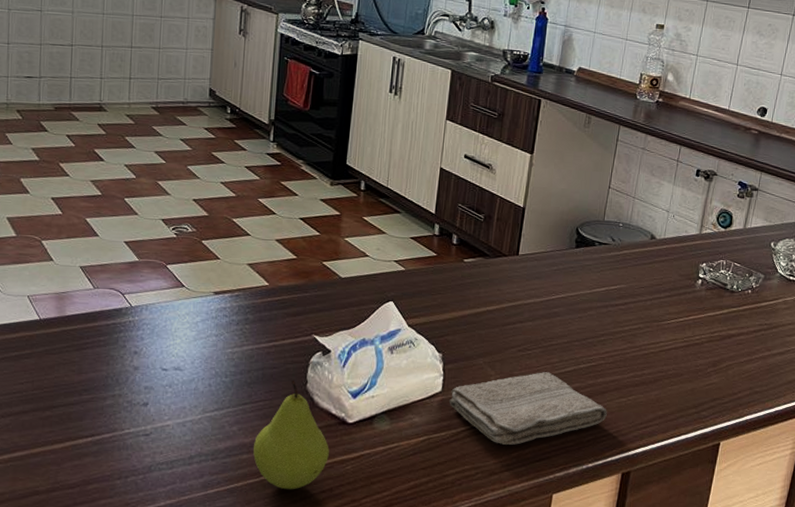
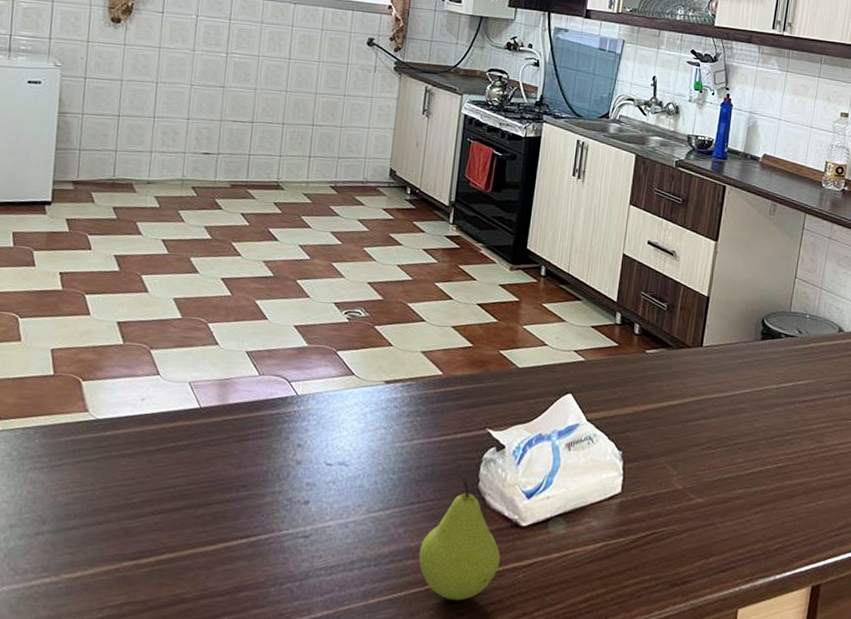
washcloth: present [449,372,607,445] -> none [629,473,795,553]

